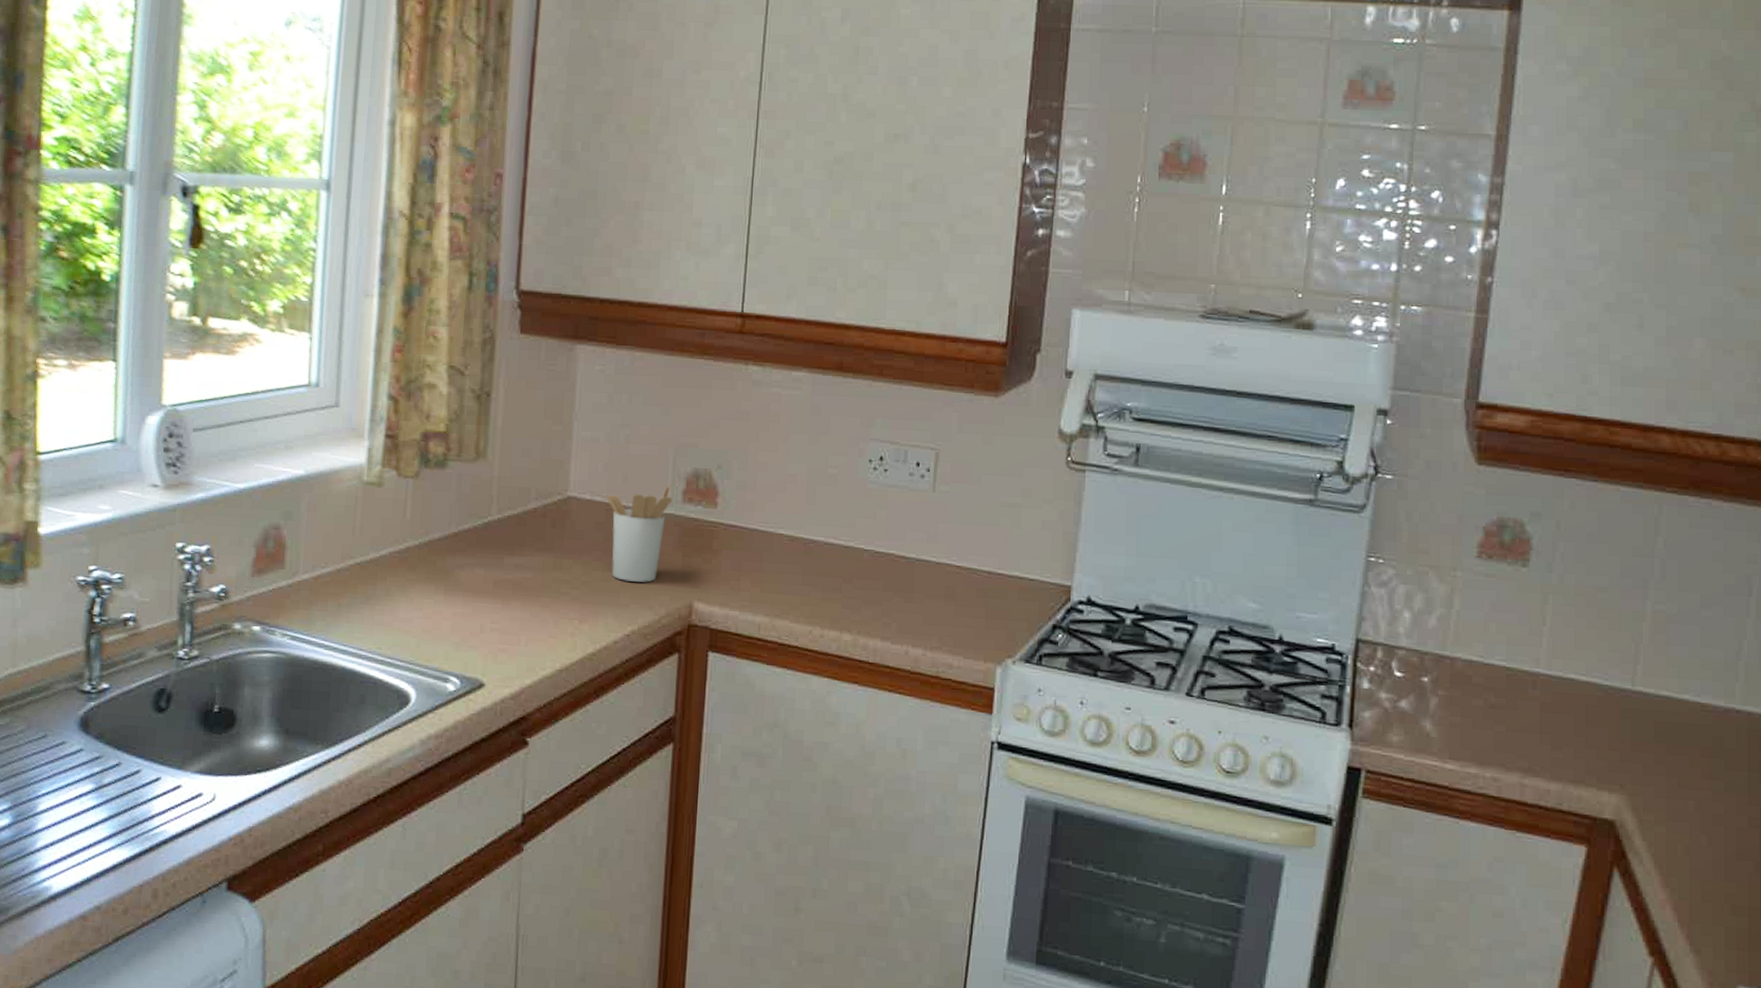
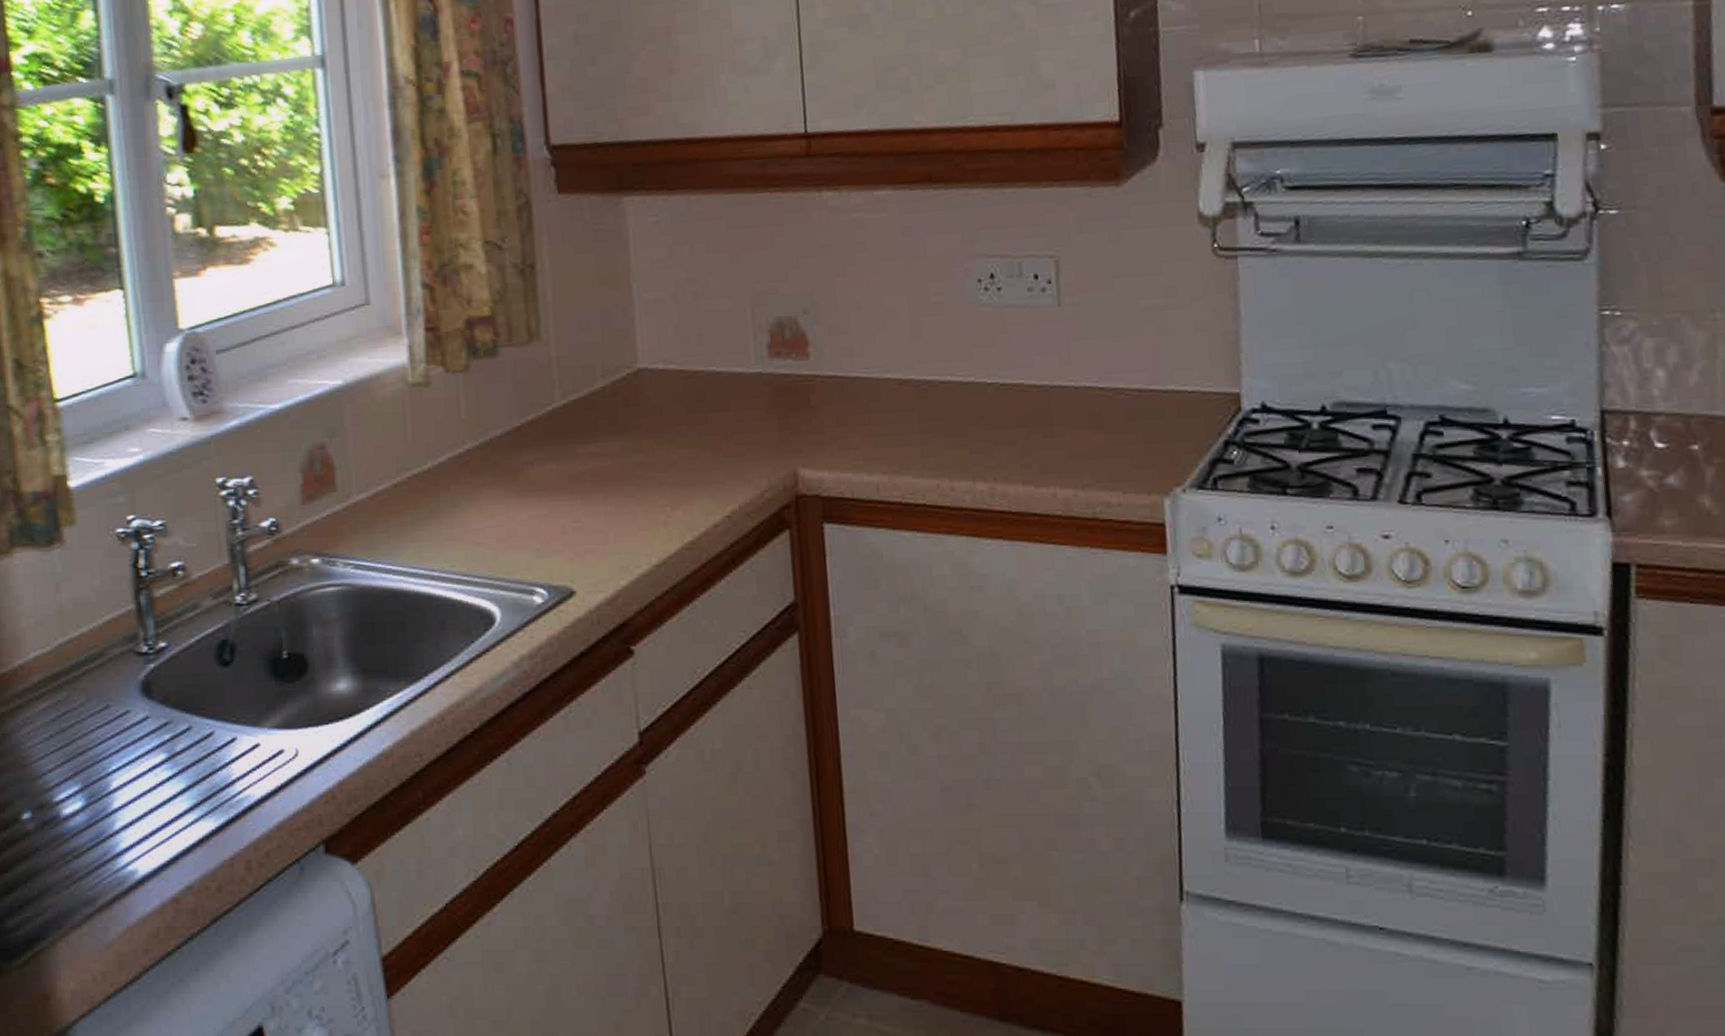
utensil holder: present [606,485,673,583] -> none [681,340,758,456]

